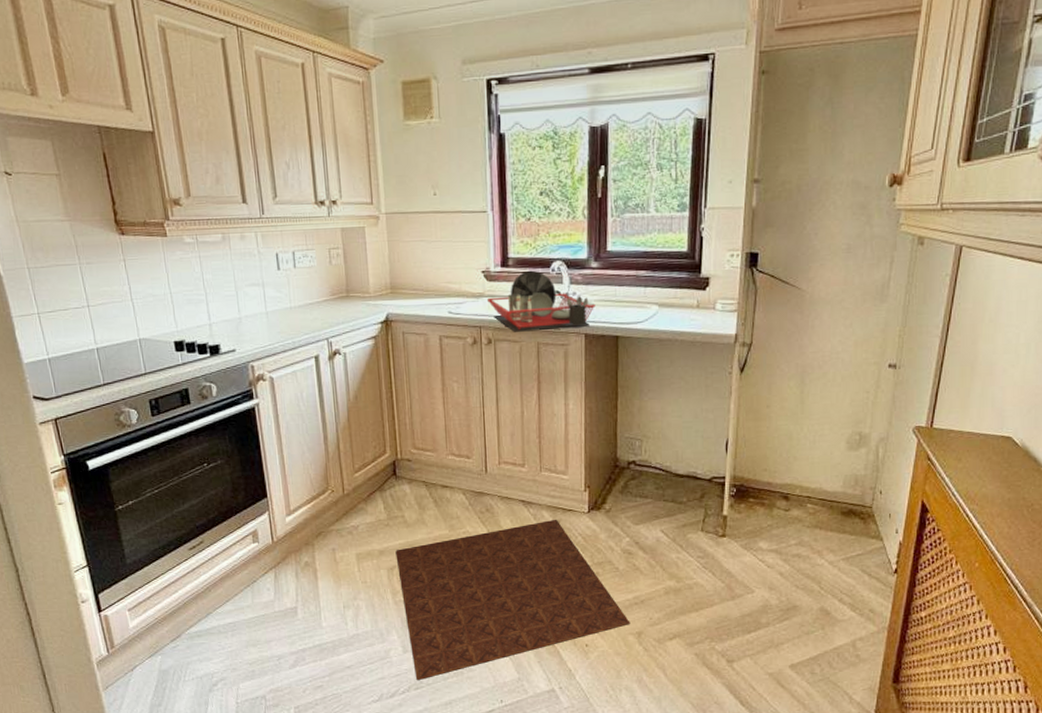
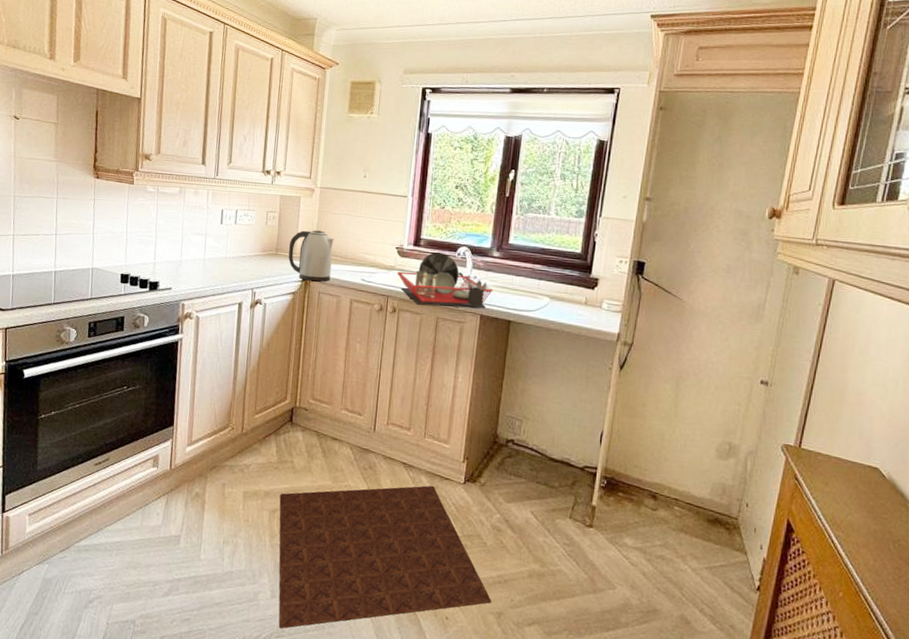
kettle: none [361,263,413,322] -> present [288,230,334,282]

